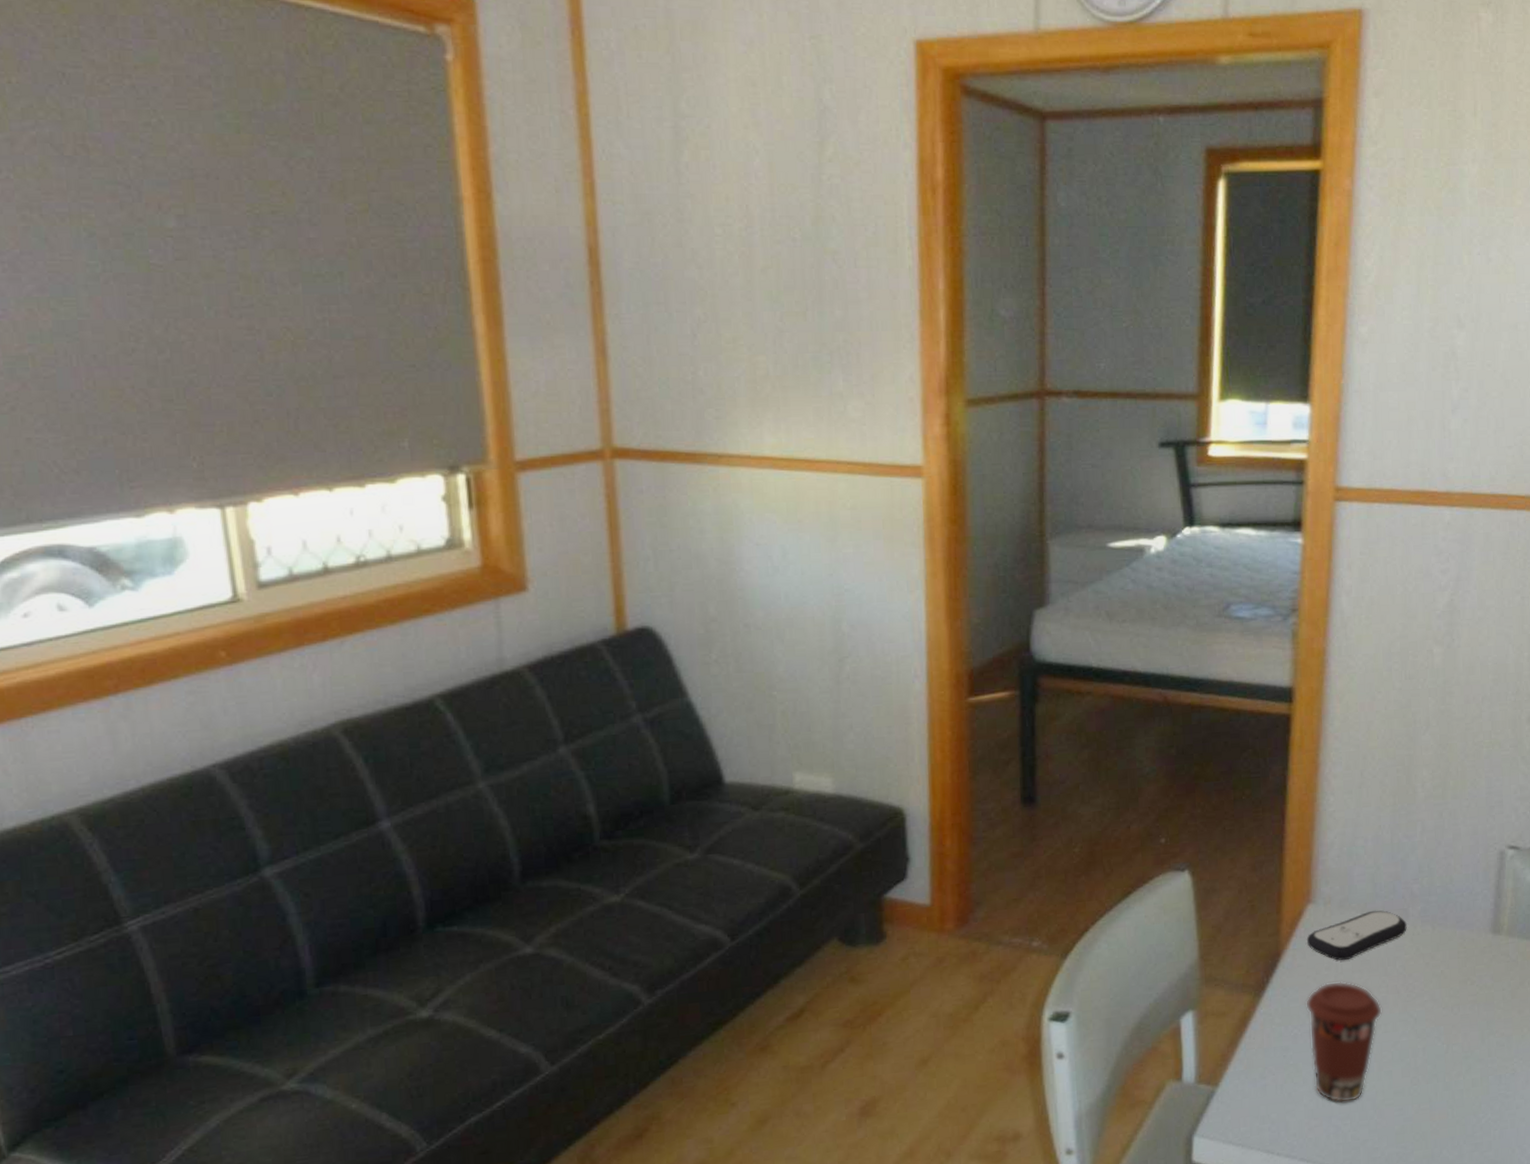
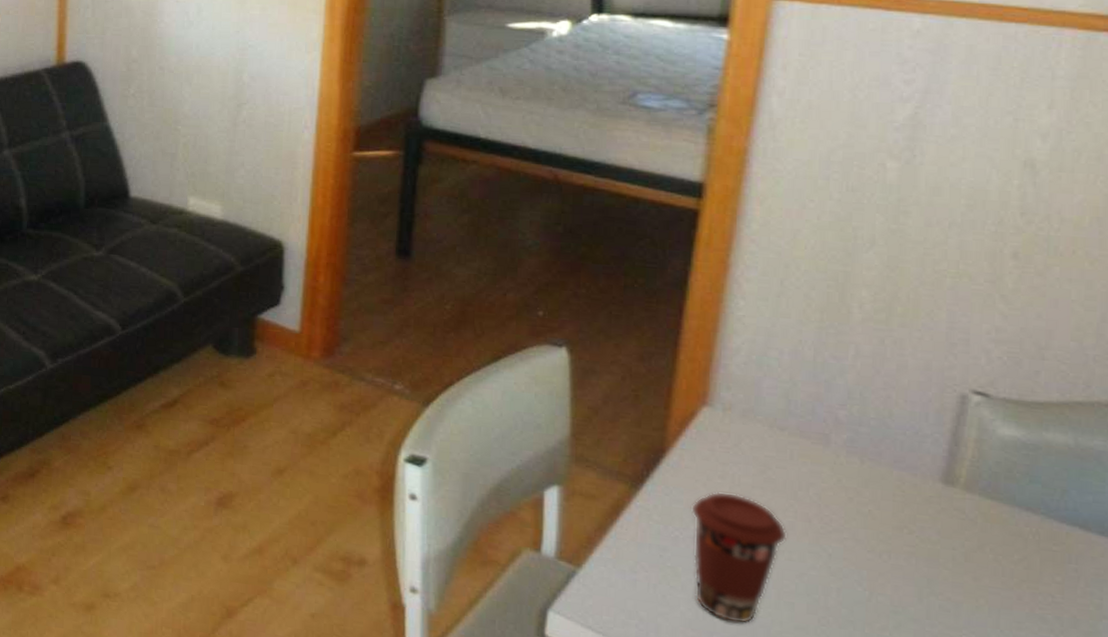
remote control: present [1306,910,1407,961] -> none [698,427,827,474]

